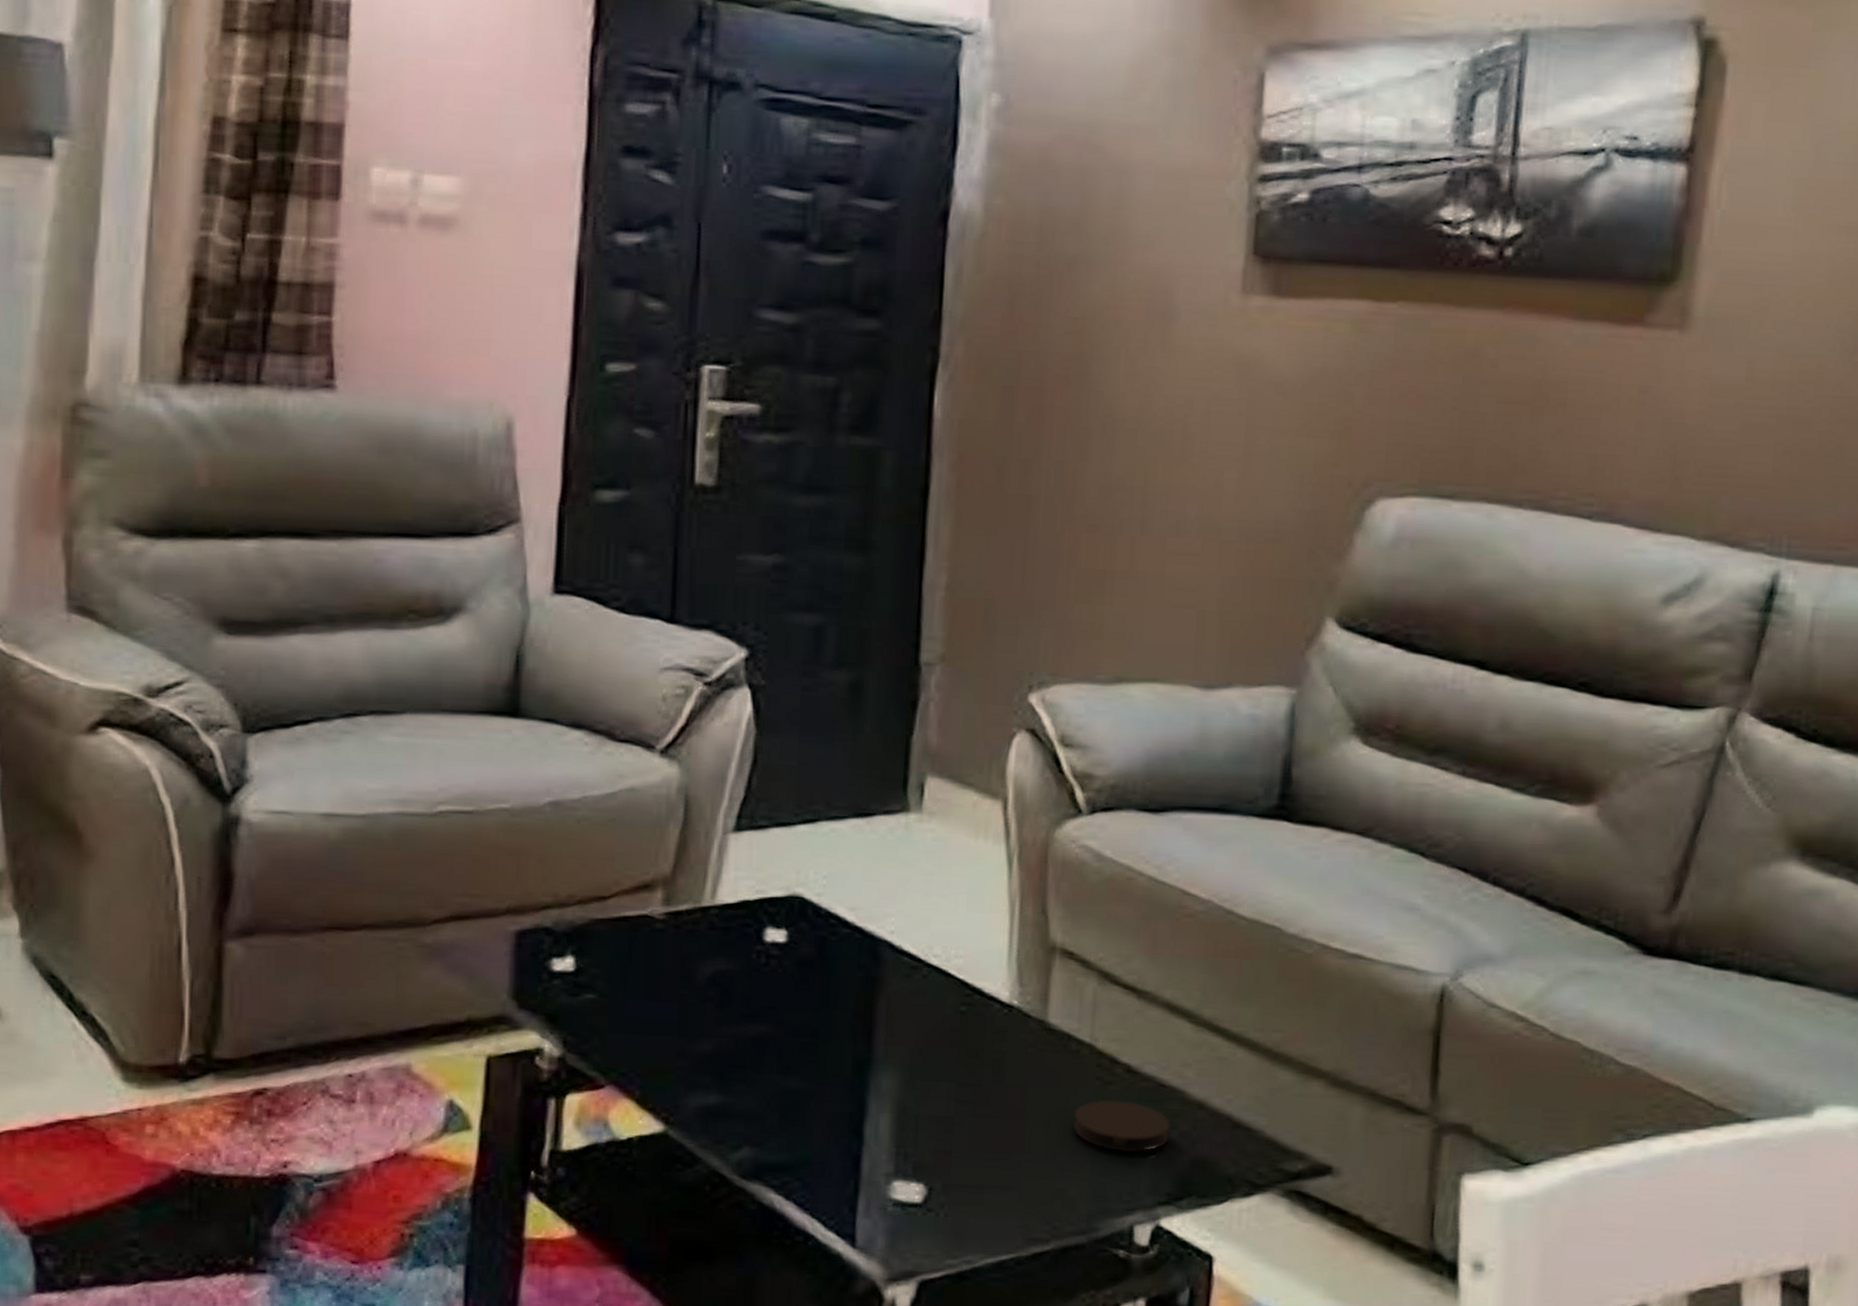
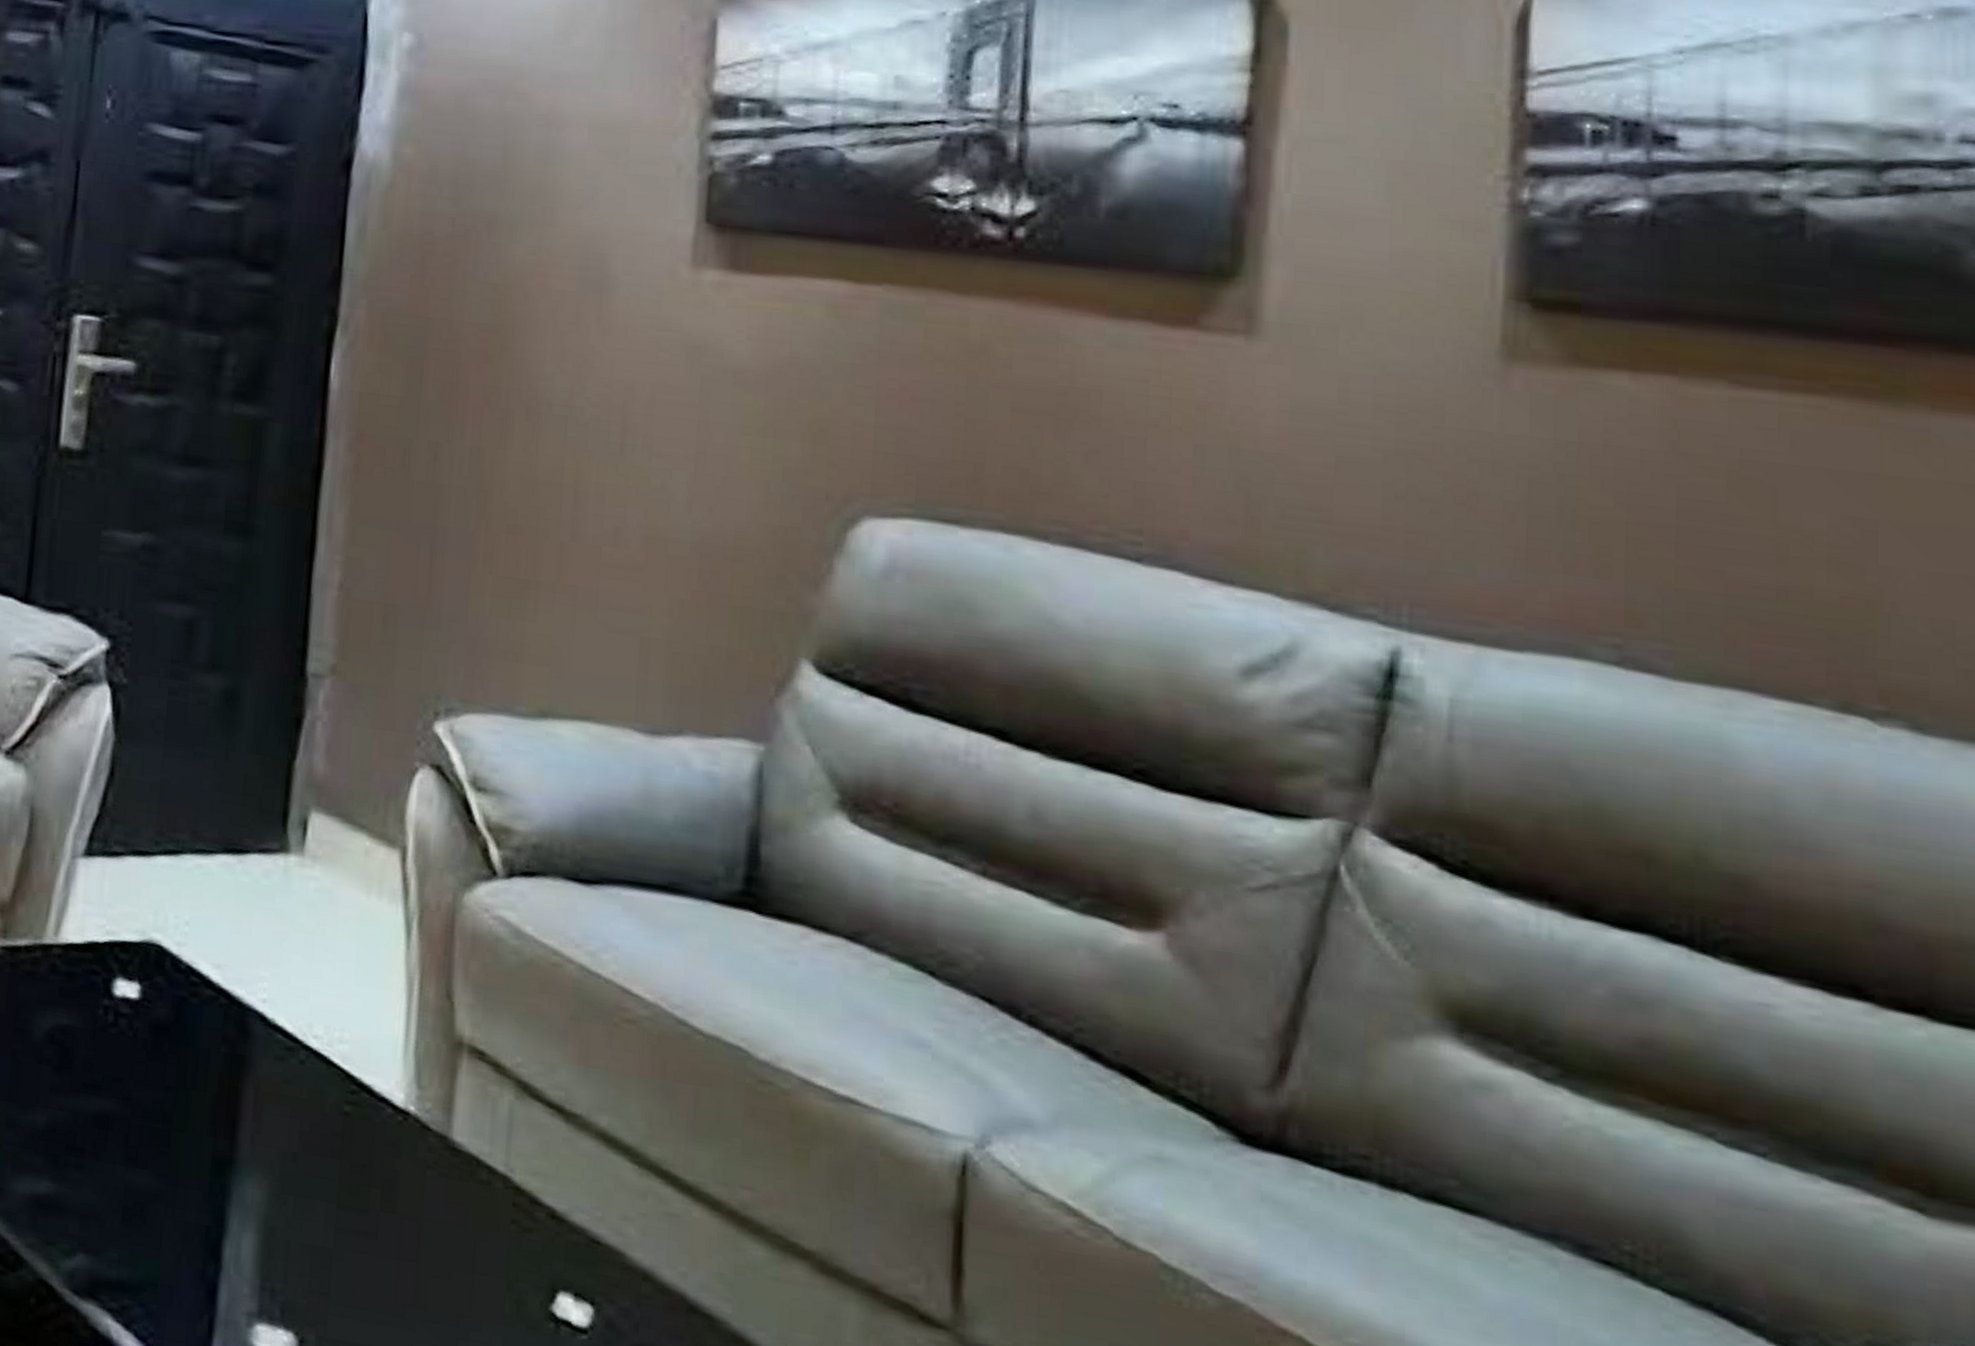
coaster: present [1073,1099,1170,1153] -> none [481,1250,606,1330]

